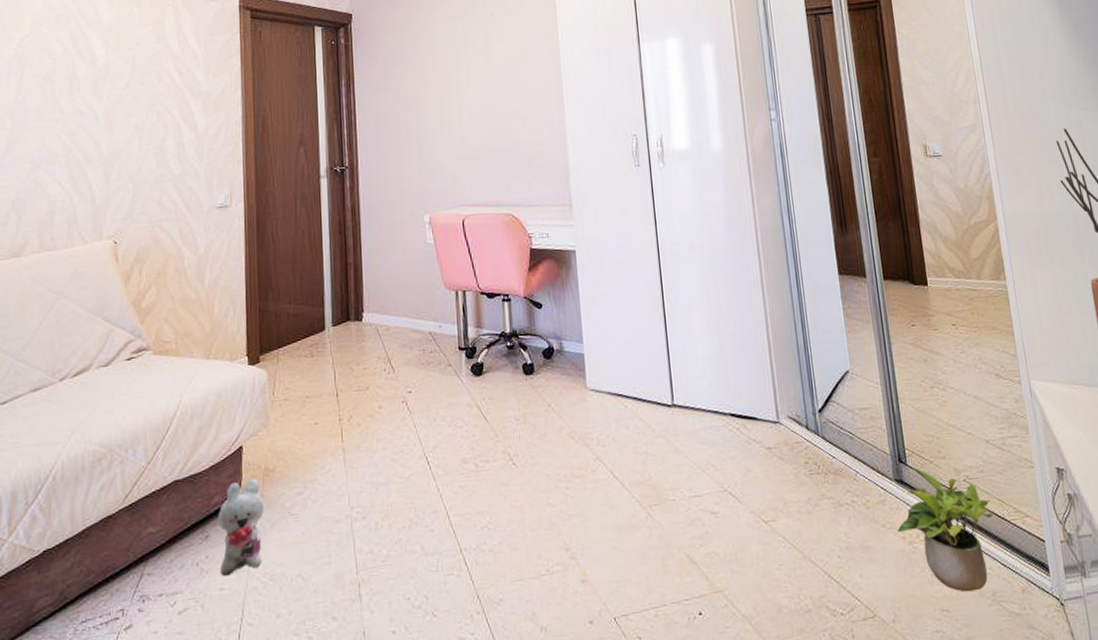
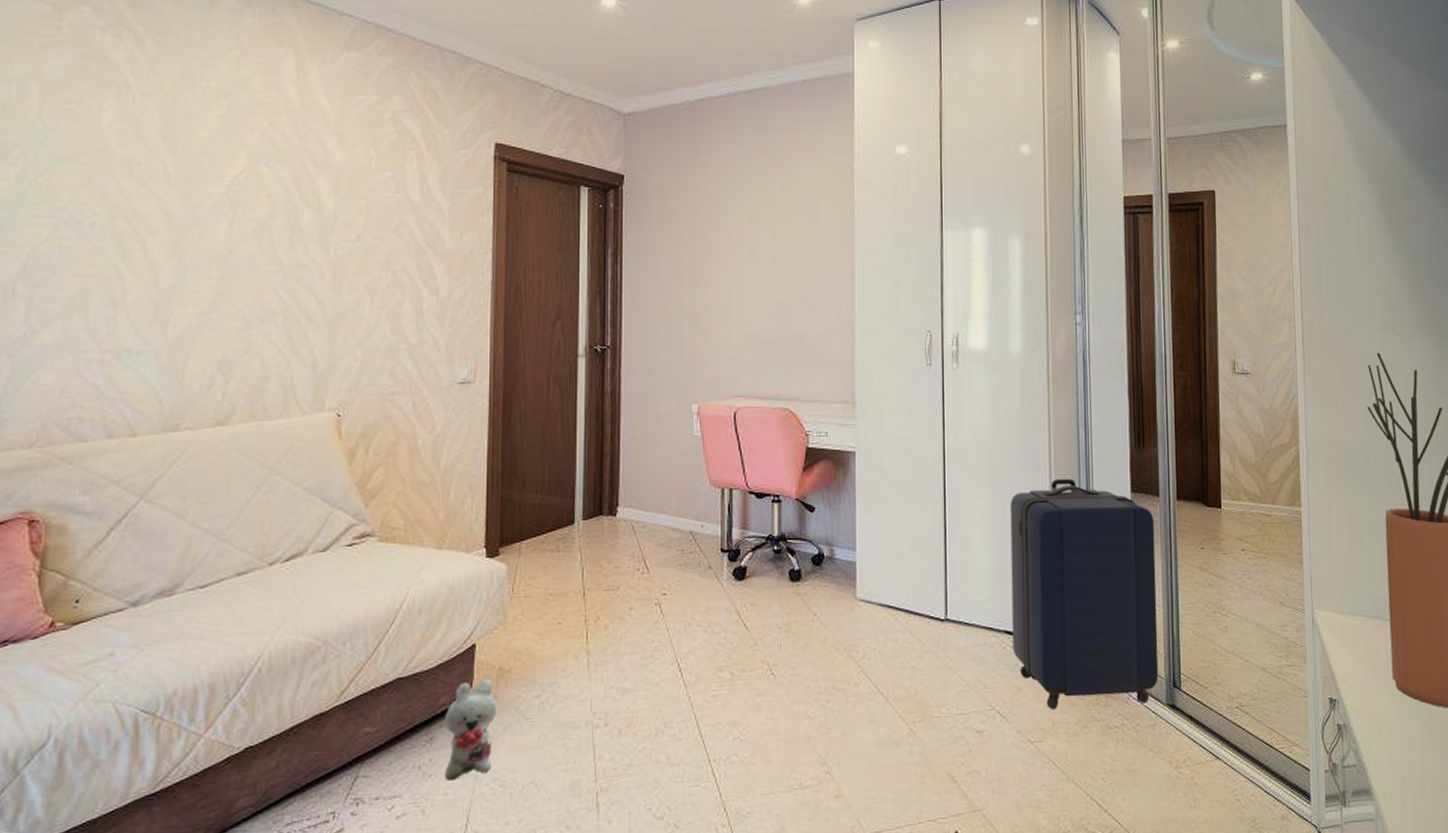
suitcase: none [724,264,884,489] -> present [1010,478,1159,710]
potted plant: present [897,464,994,592] -> none [1164,689,1262,818]

